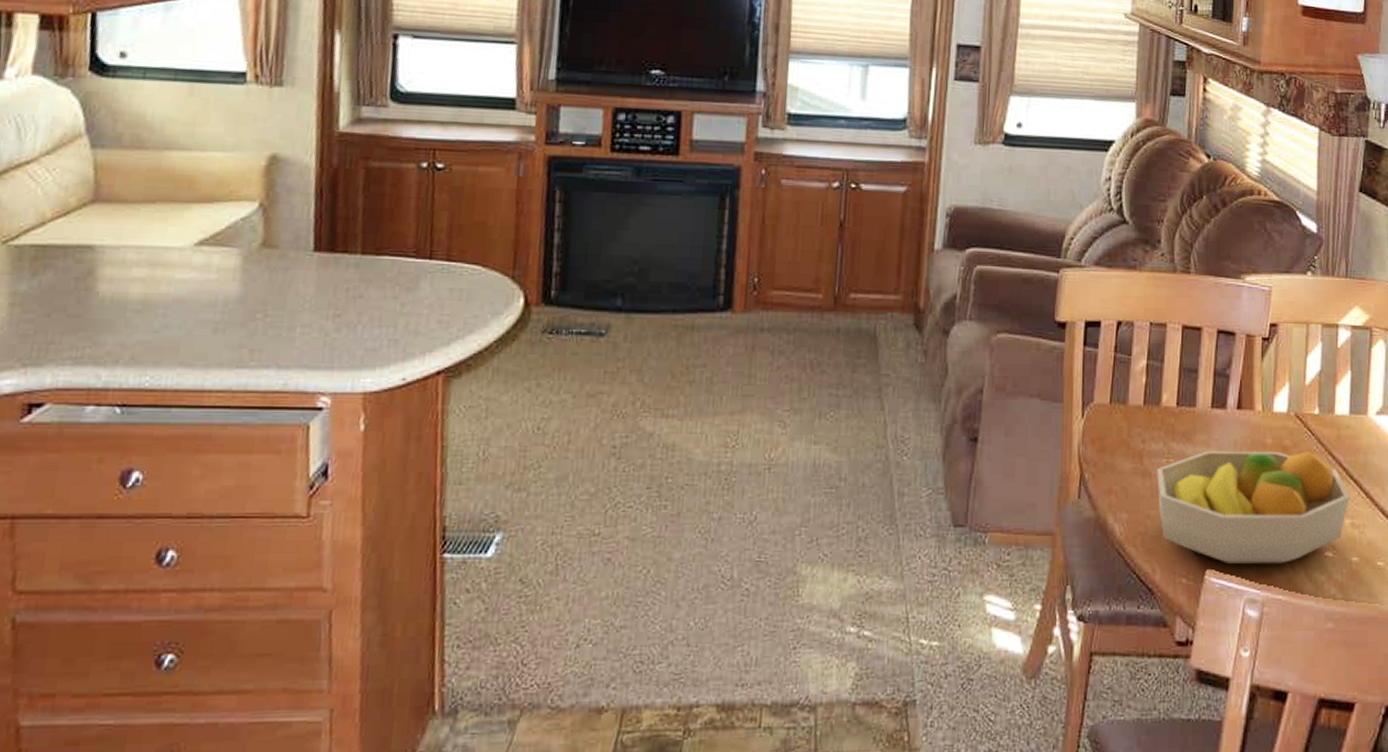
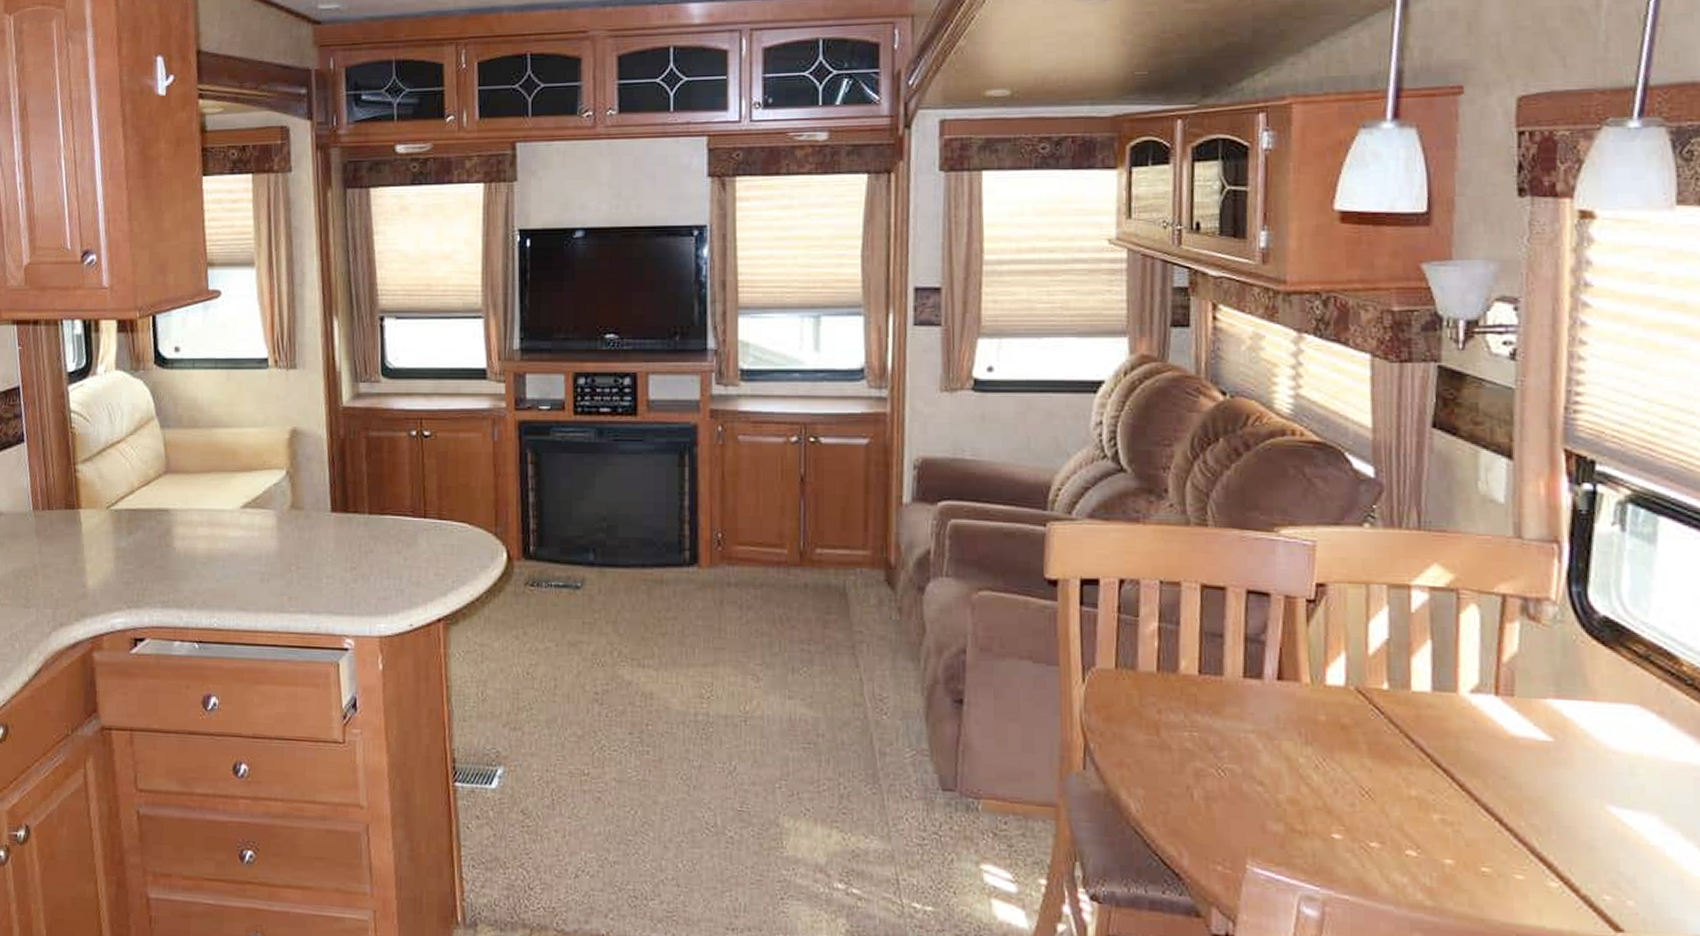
fruit bowl: present [1157,451,1350,565] -> none [1178,725,1438,860]

